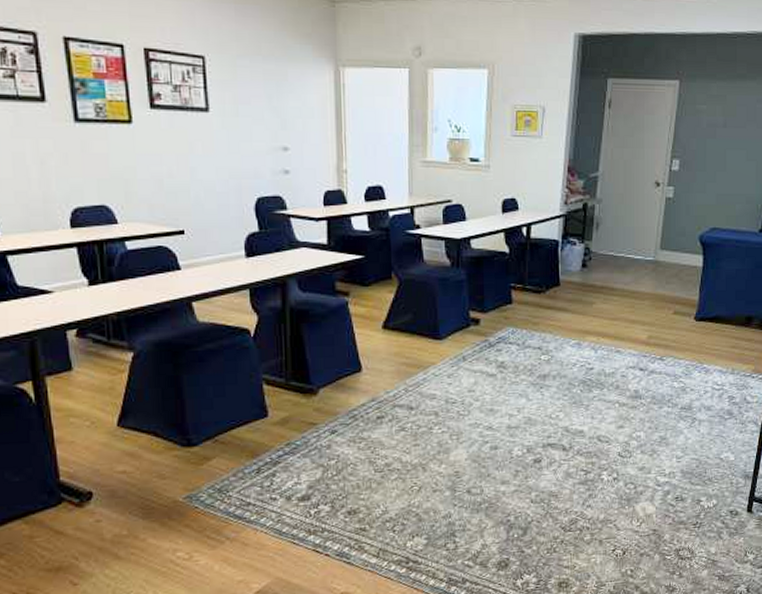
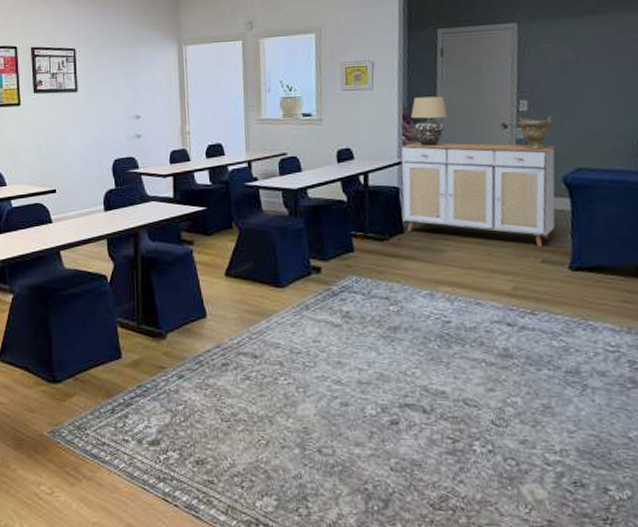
sideboard: none [559,196,697,300] -> present [401,142,556,247]
table lamp: none [576,149,609,200] -> present [411,96,448,146]
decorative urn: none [668,175,698,208] -> present [517,116,554,150]

